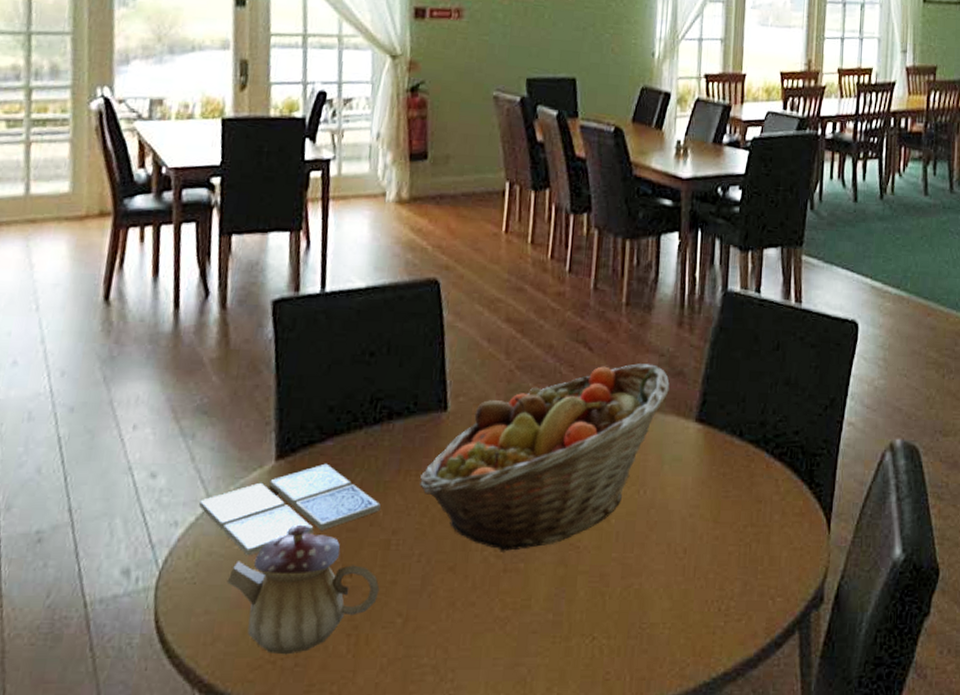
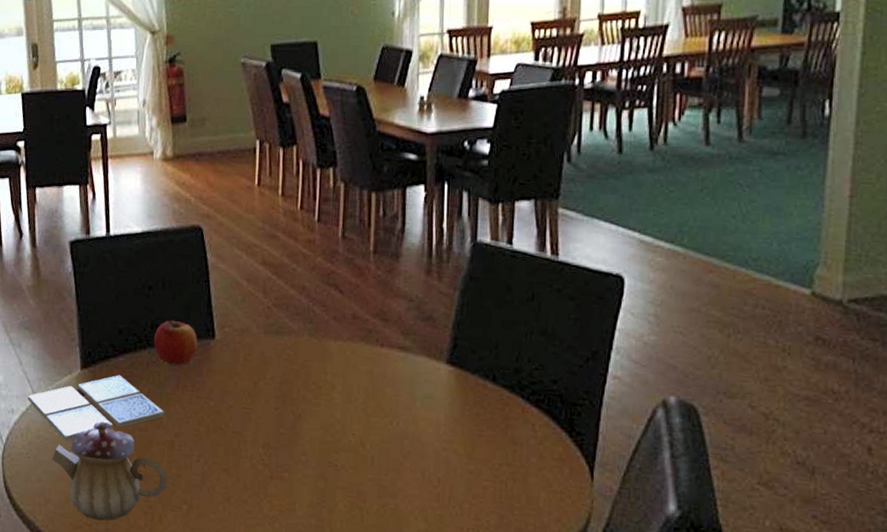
apple: none [372,391,426,447] -> present [153,319,197,366]
fruit basket: present [420,363,670,552] -> none [195,307,419,462]

